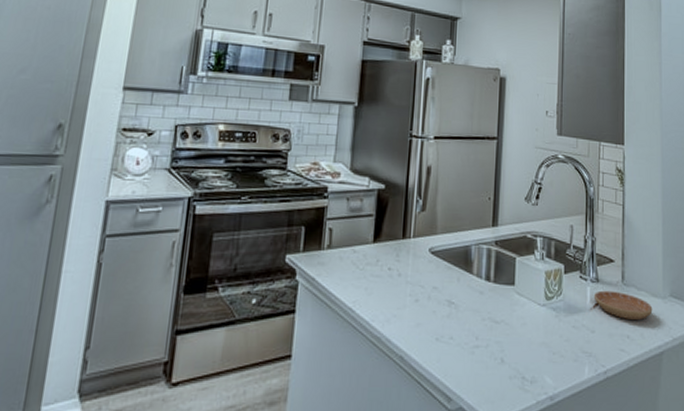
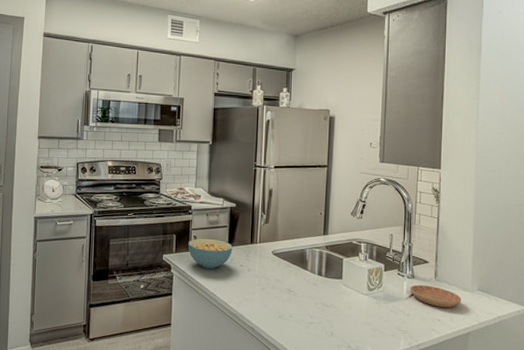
cereal bowl: none [320,231,379,274] -> present [188,238,233,269]

